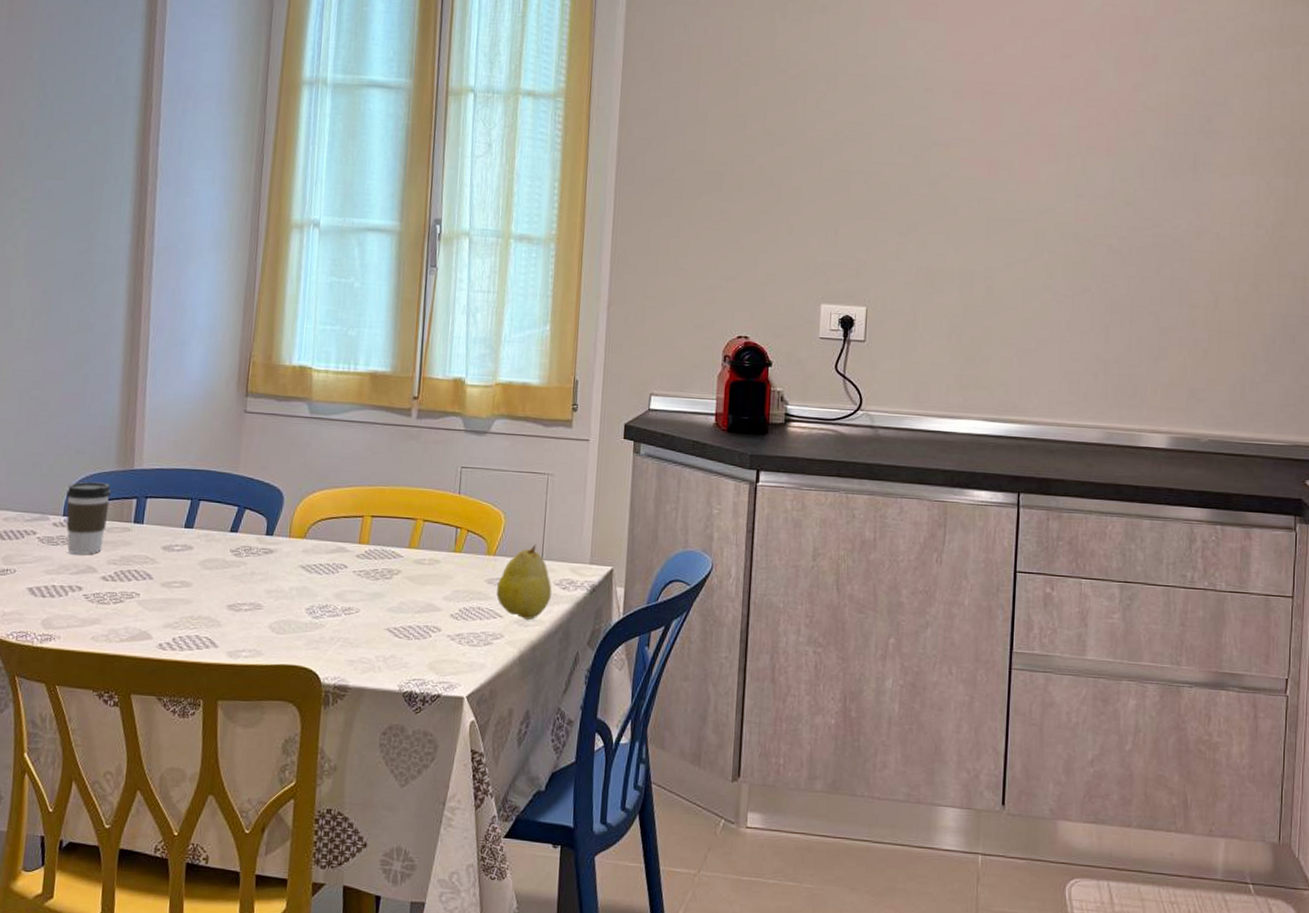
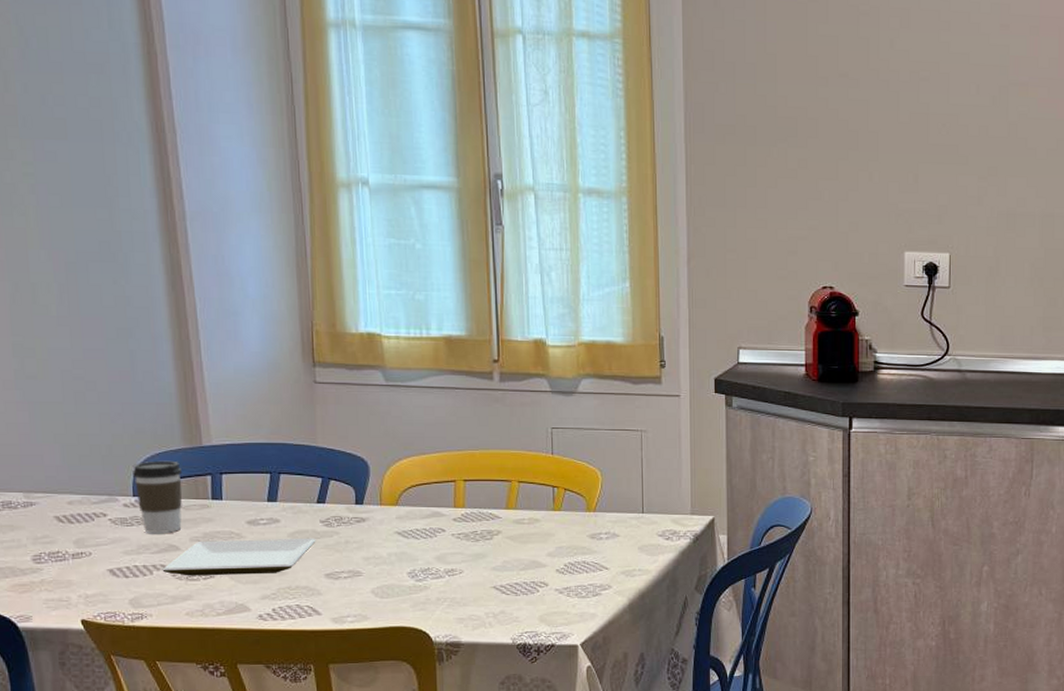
plate: none [77,564,224,602] -> present [162,538,316,576]
fruit: present [496,544,552,620] -> none [600,499,656,570]

